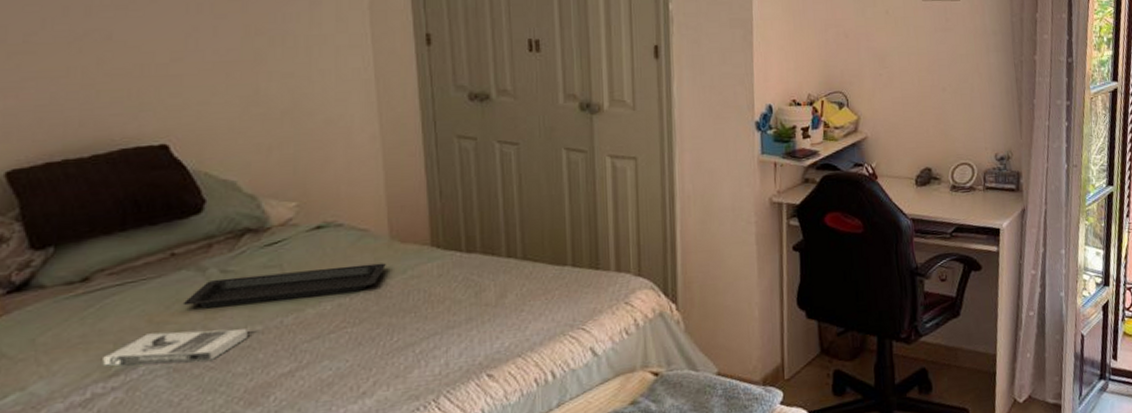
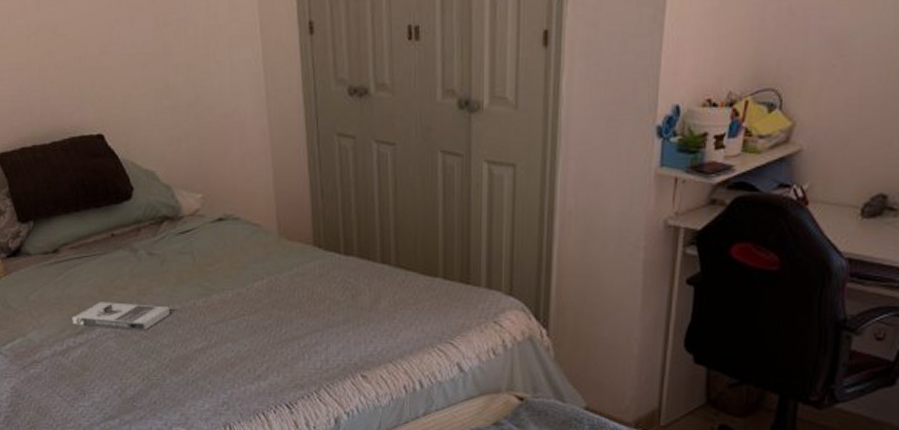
serving tray: present [182,263,386,309] -> none [122,258,275,285]

